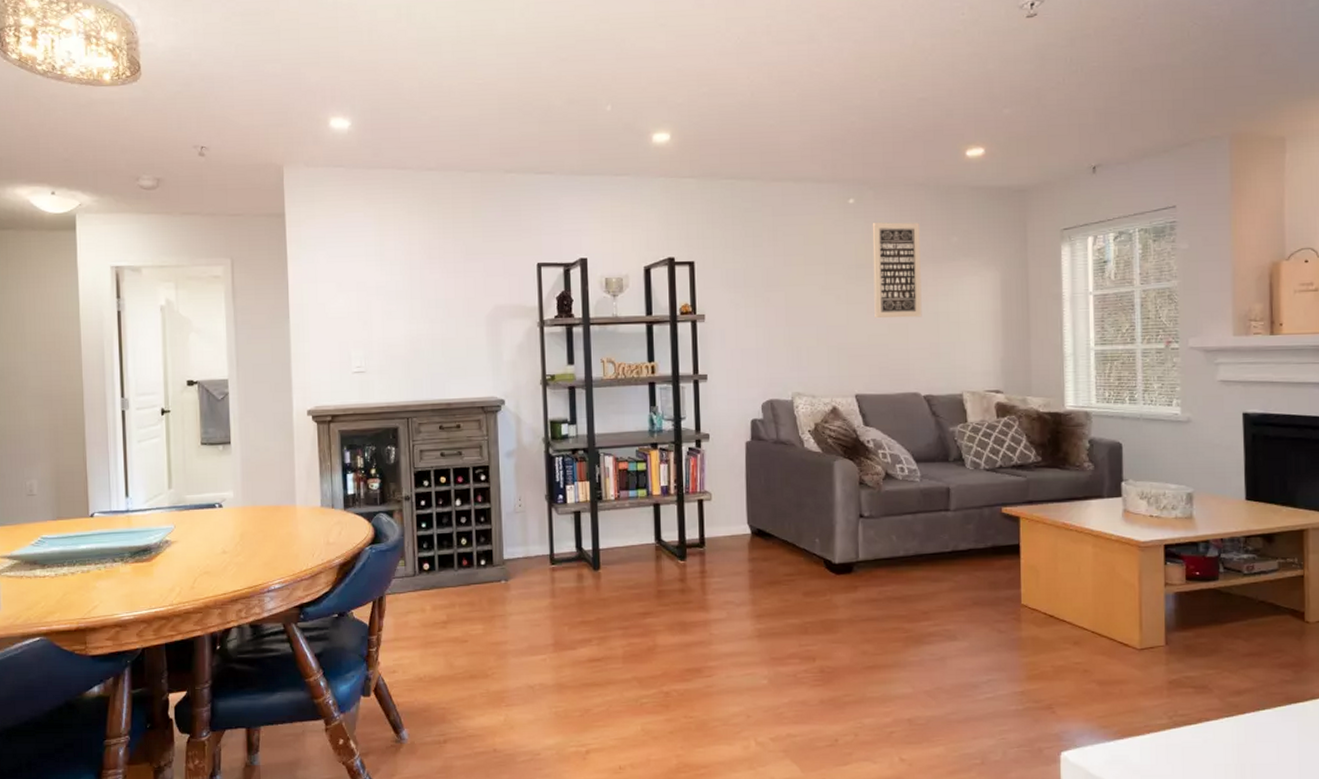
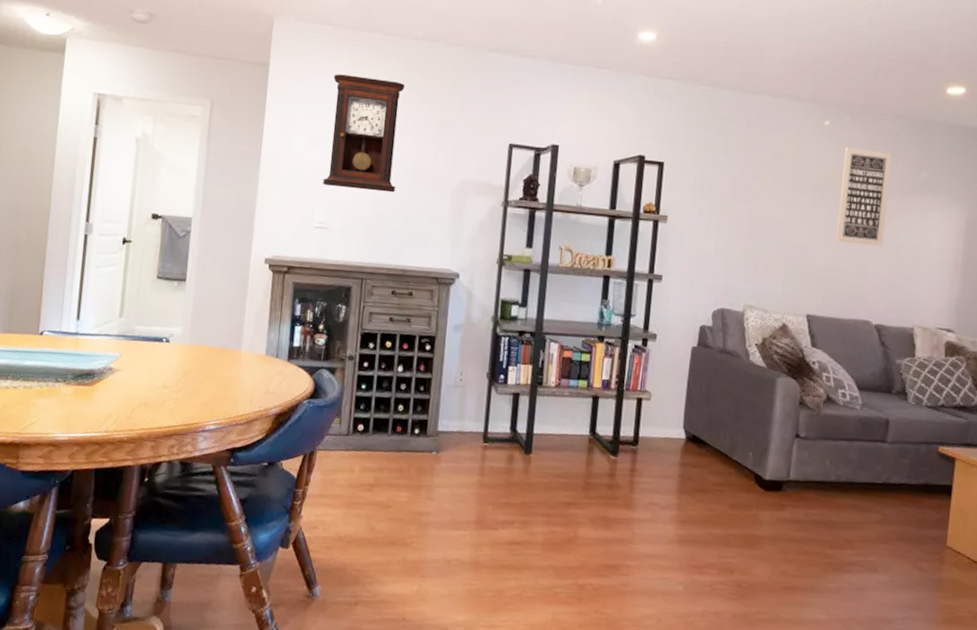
pendulum clock: none [352,214,430,330] -> present [323,74,405,193]

